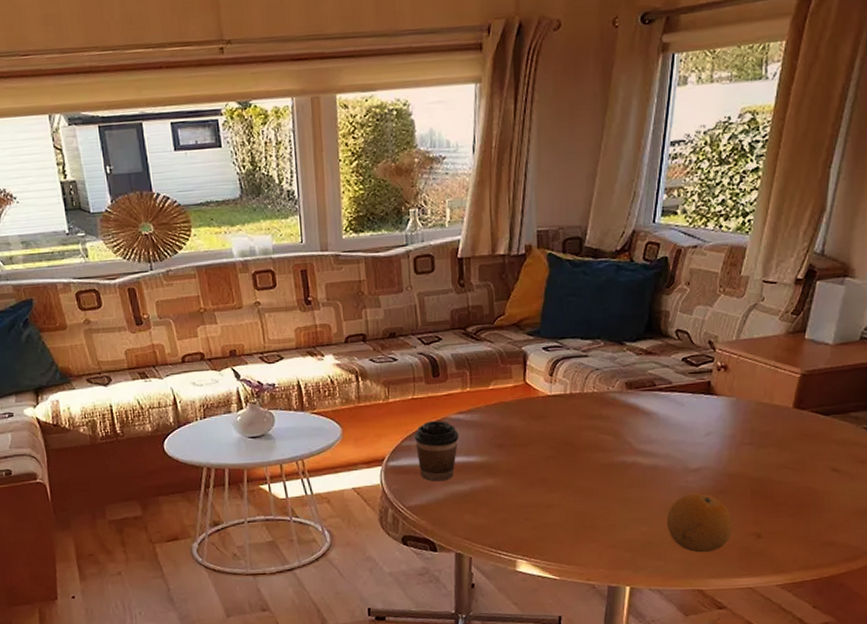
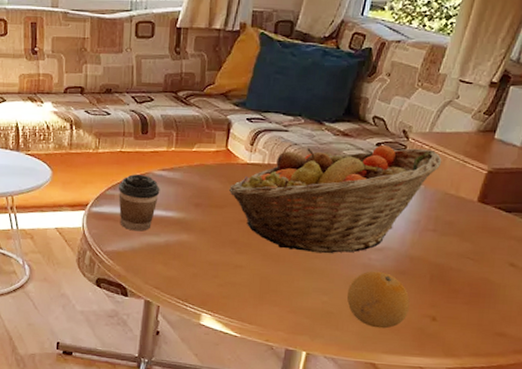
fruit basket: none [531,358,752,482] -> present [228,145,442,254]

